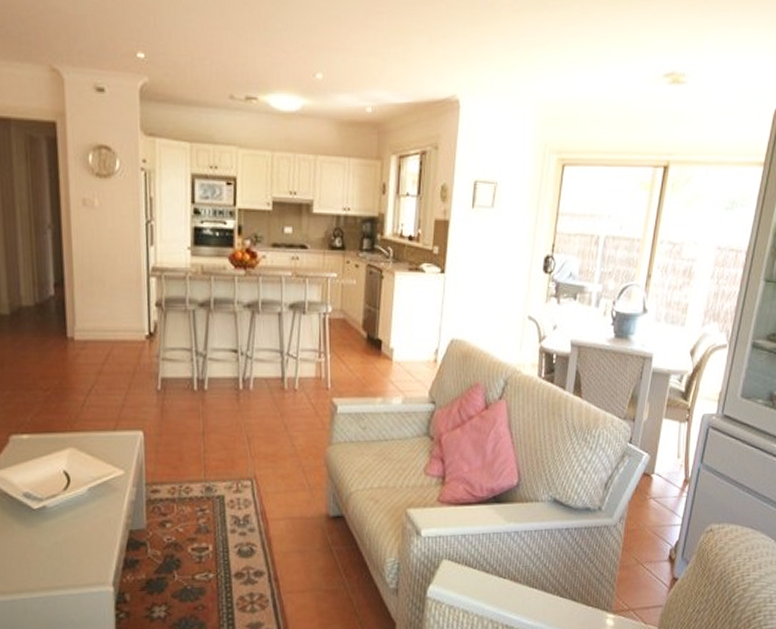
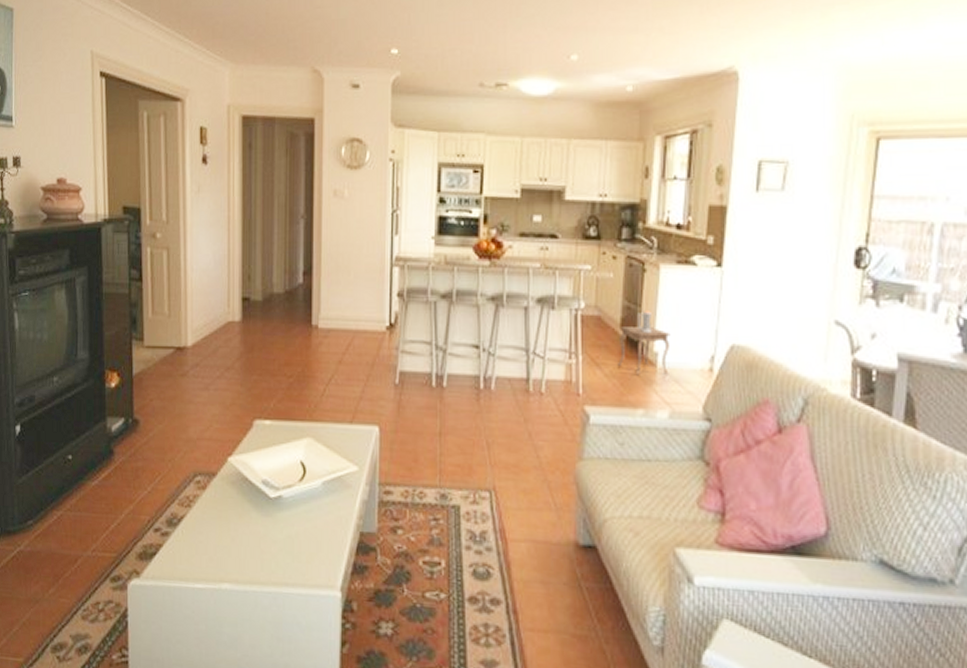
side table: none [359,311,404,369] -> present [616,309,671,376]

